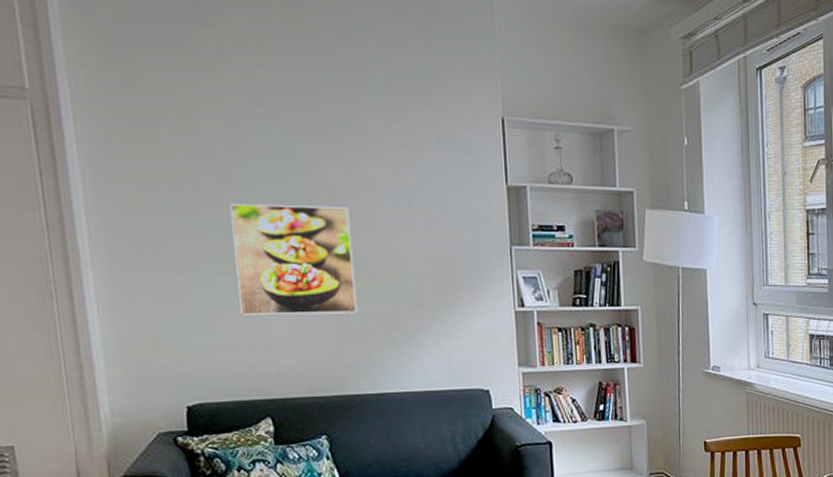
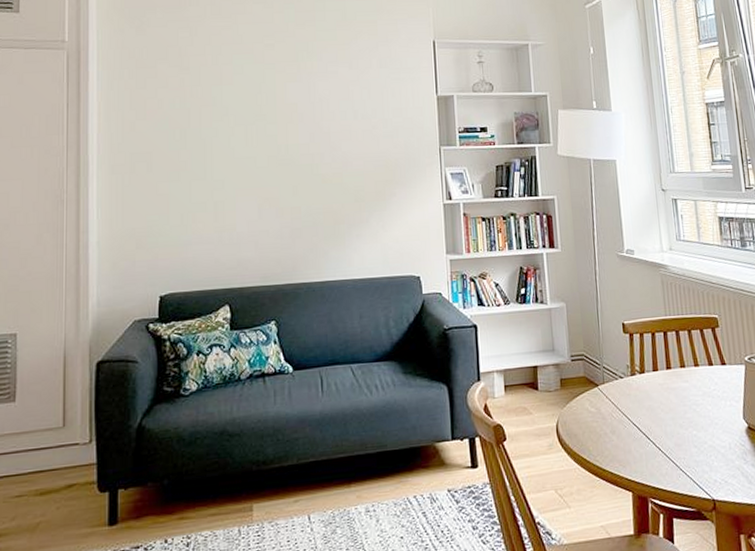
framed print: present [230,203,358,316] -> none [210,120,308,215]

